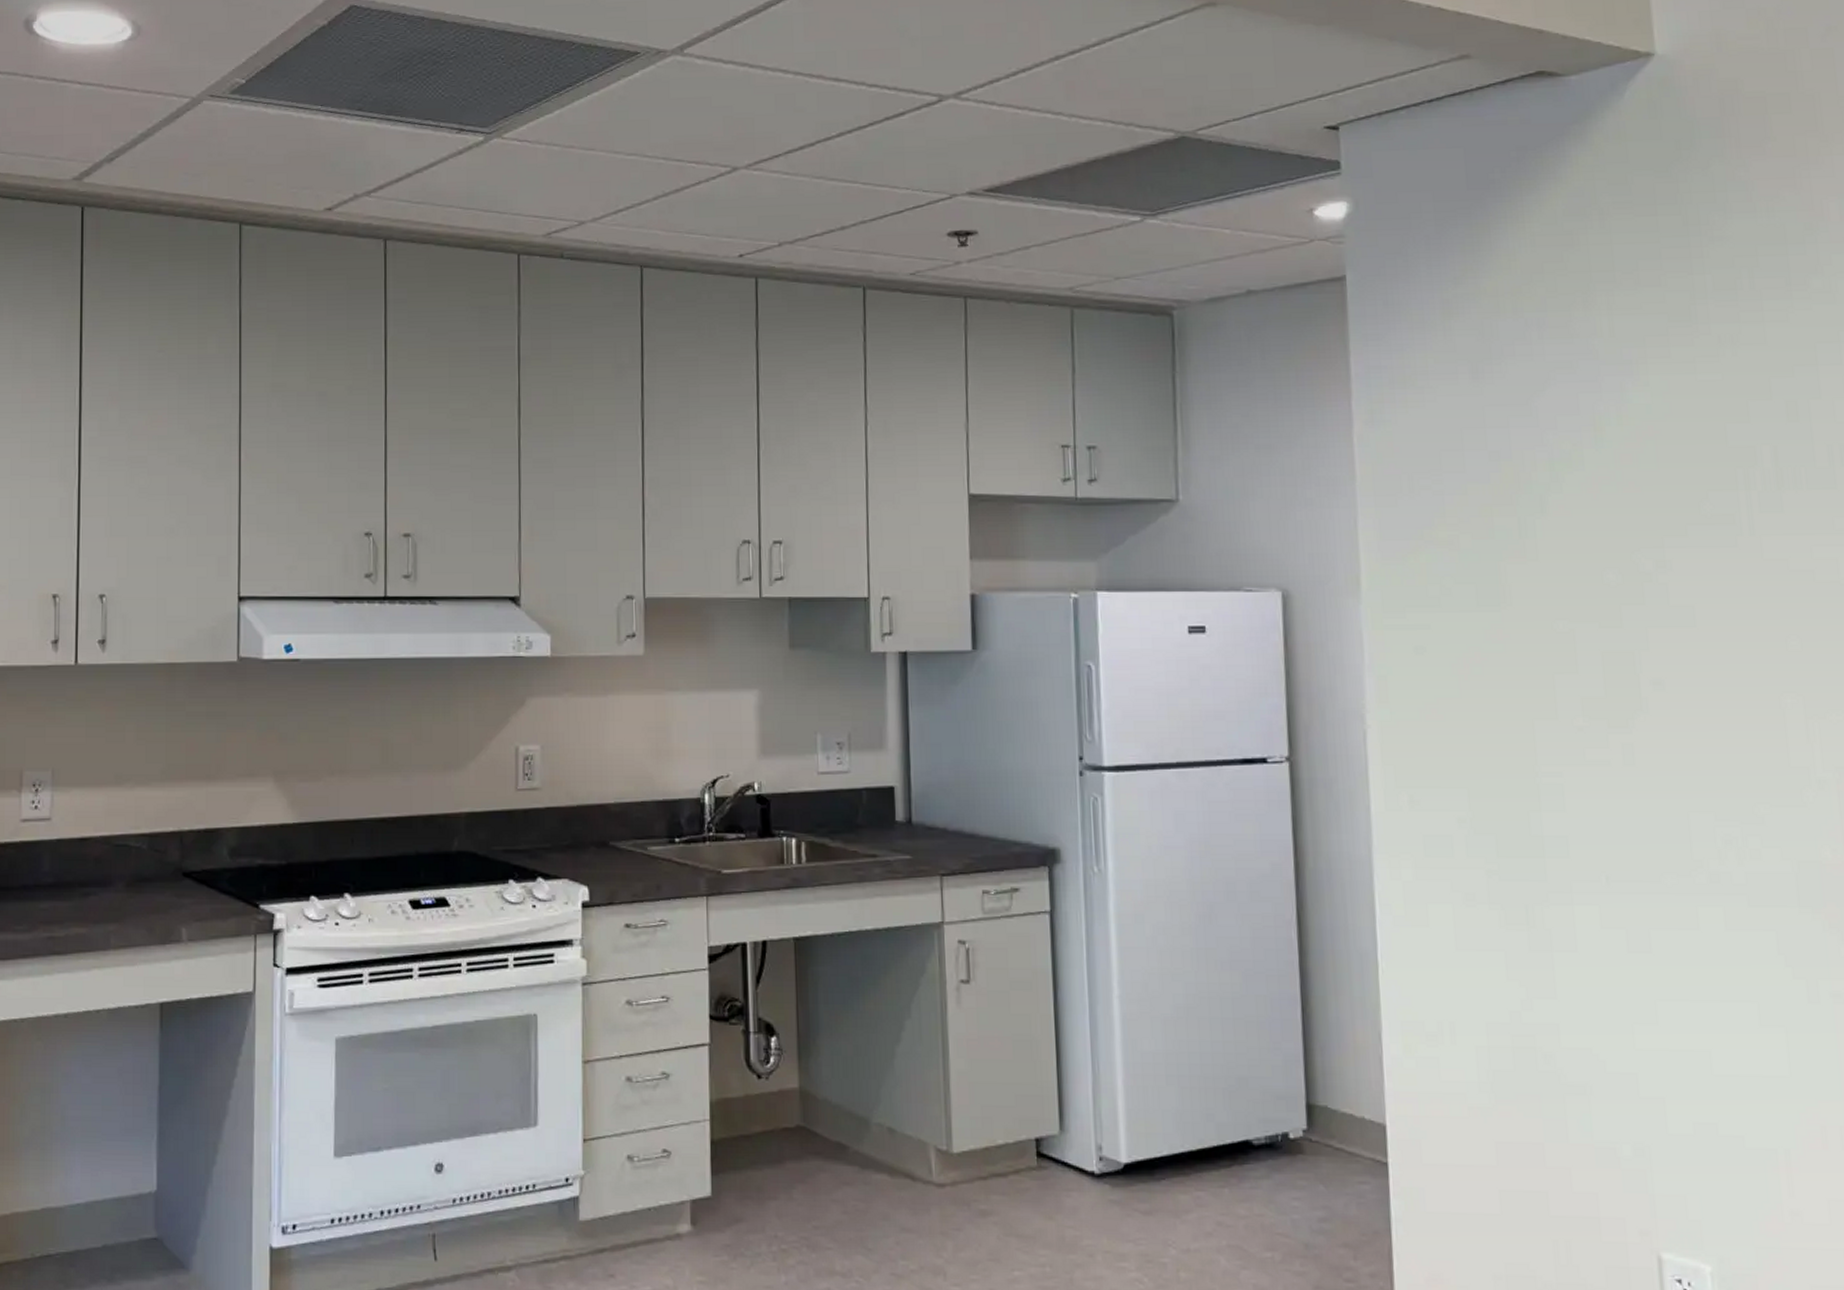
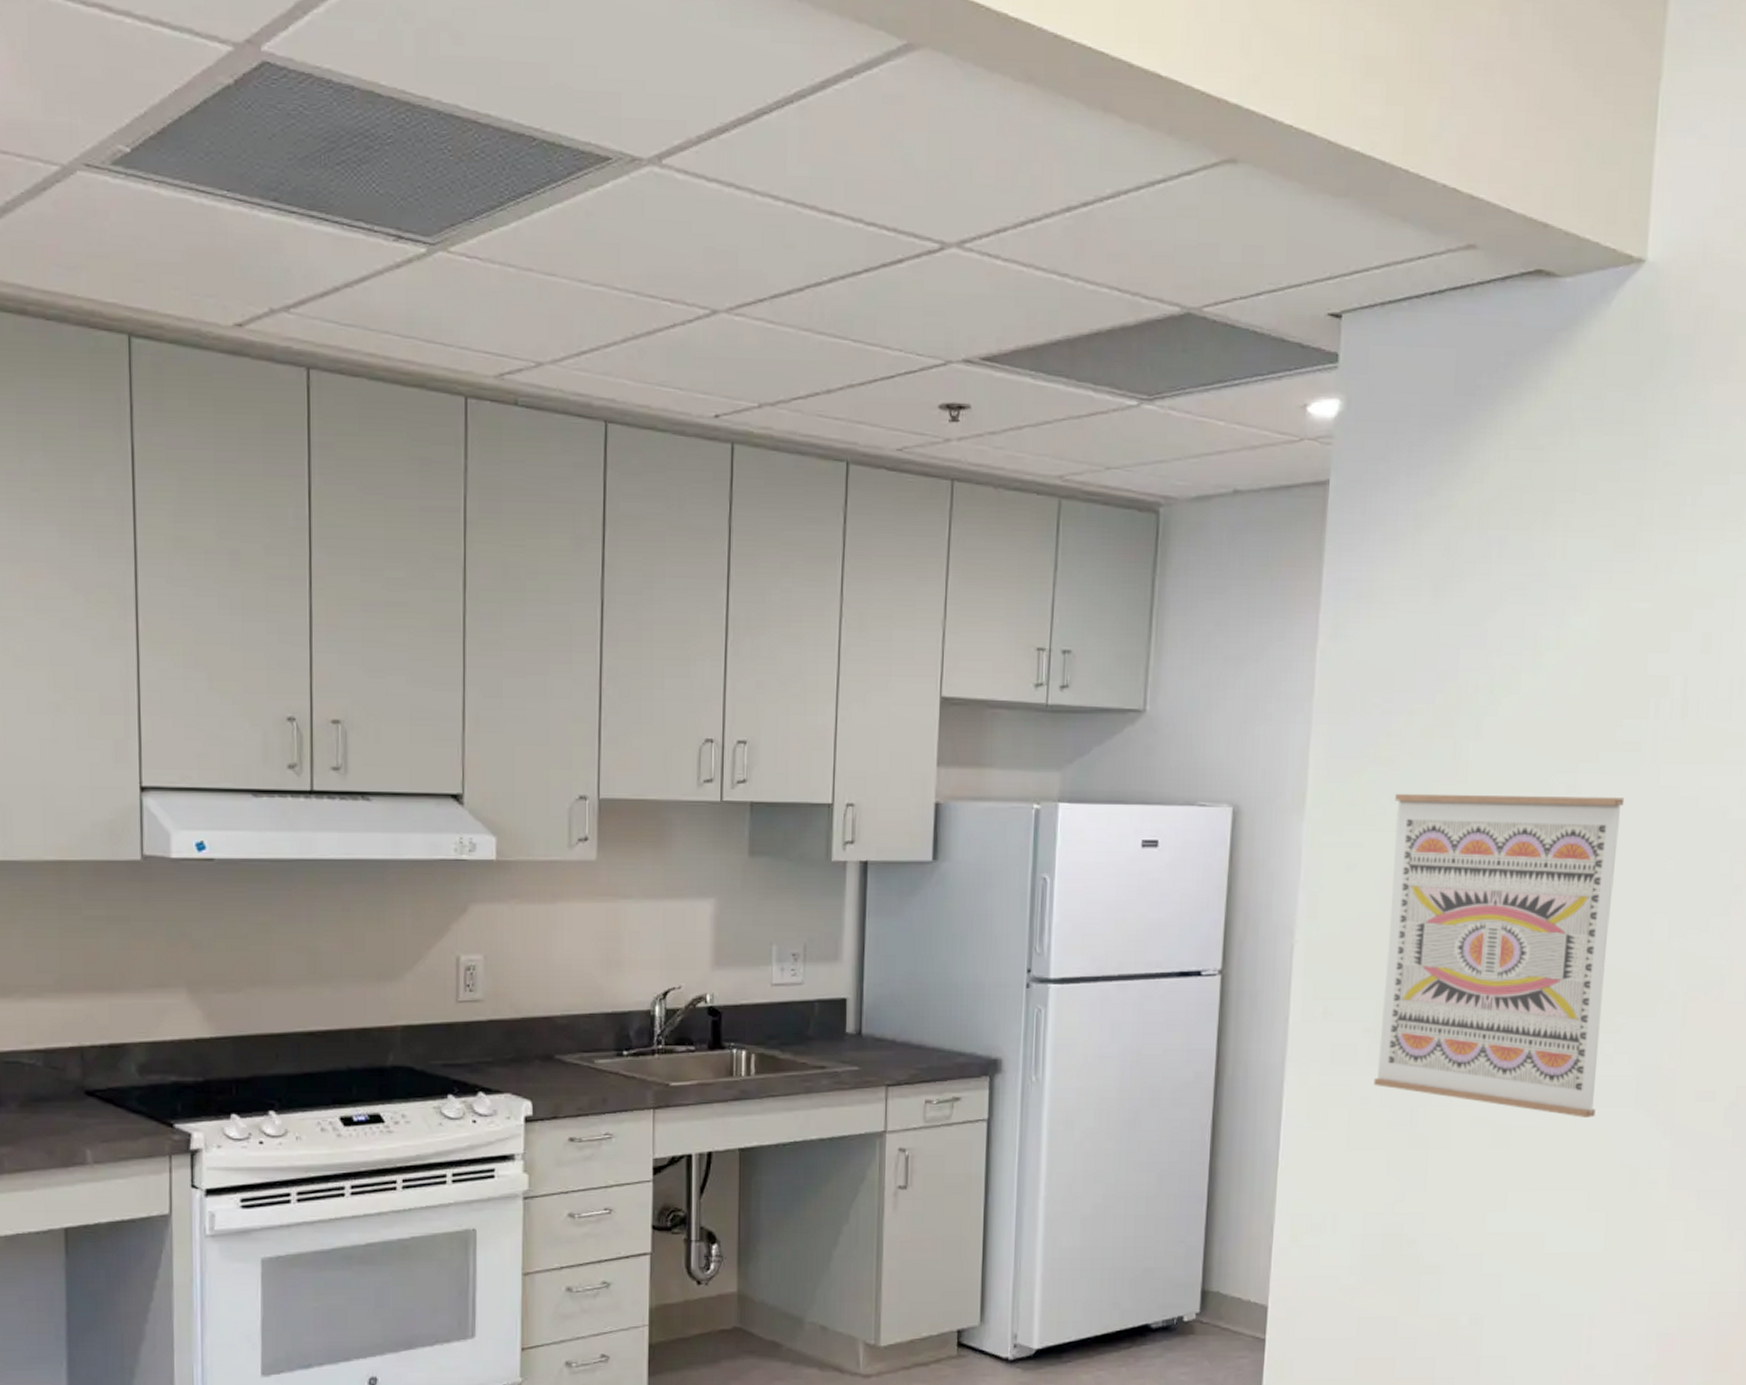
wall art: none [1459,572,1750,919] -> present [1373,793,1625,1118]

